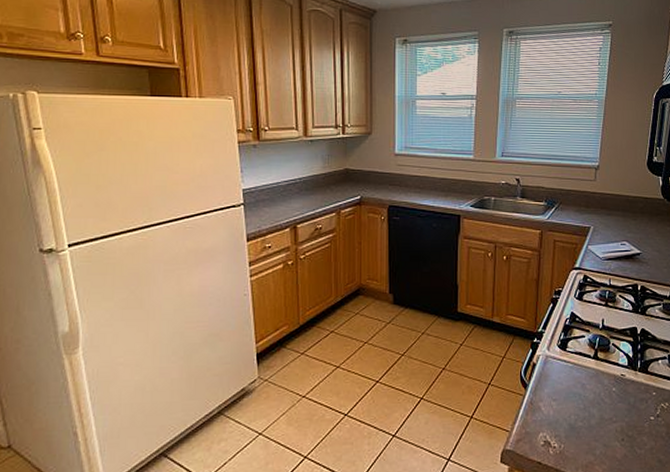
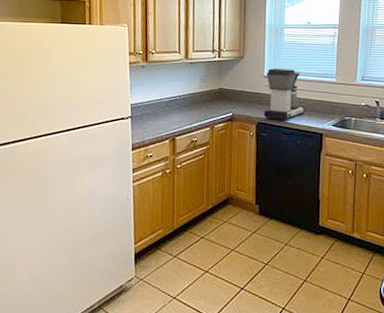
coffee maker: none [395,145,441,203] -> present [263,68,305,121]

